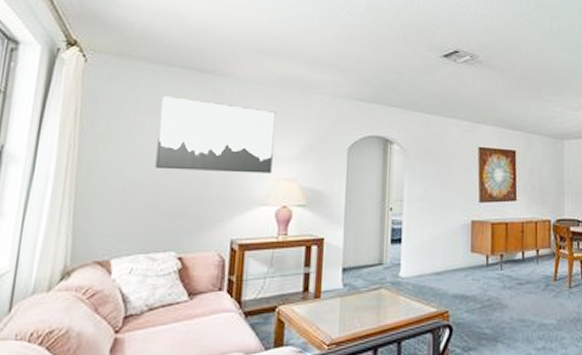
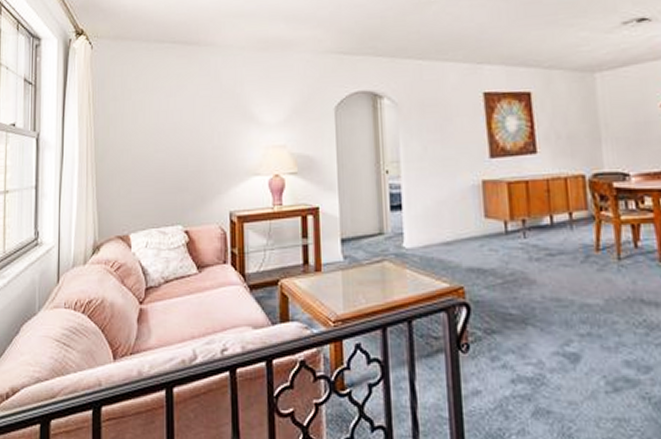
wall art: present [155,96,276,174] -> none [156,72,261,145]

